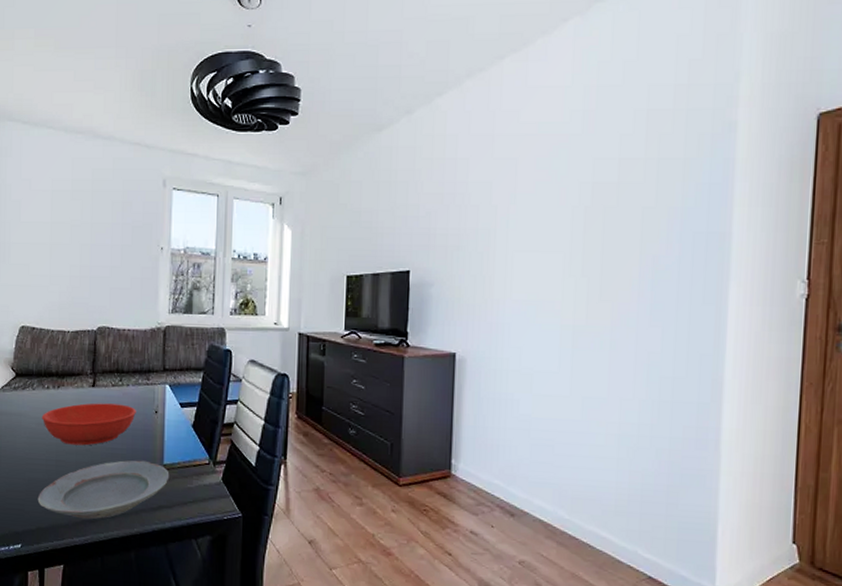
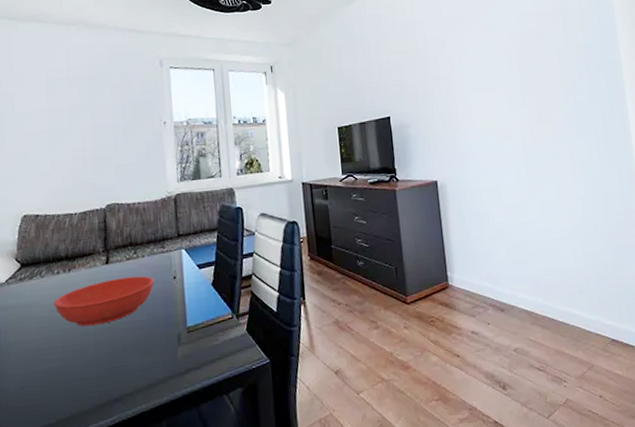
plate: present [37,460,170,520] -> none [55,327,195,400]

